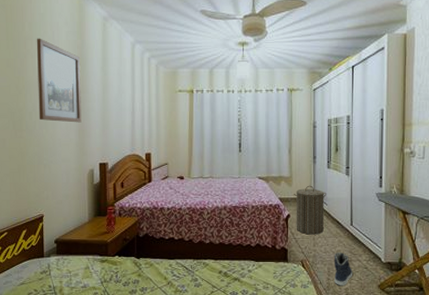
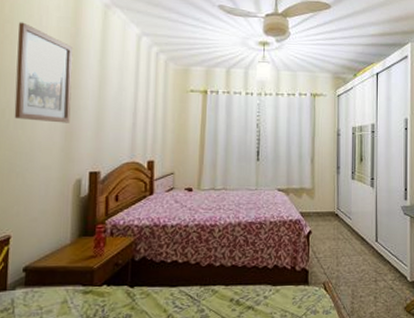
laundry hamper: present [294,185,326,235] -> none [316,198,350,253]
sneaker: present [334,252,352,286] -> none [358,272,378,310]

